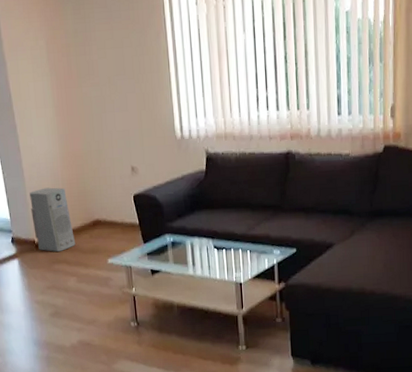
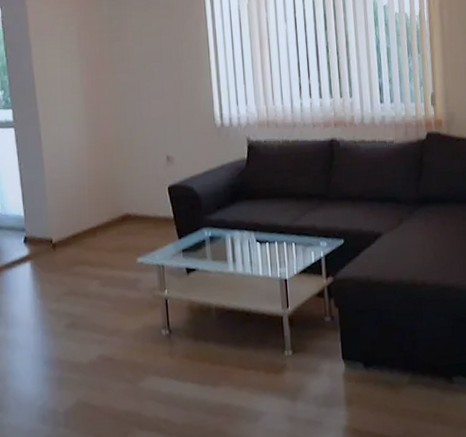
air purifier: present [29,187,76,253] -> none [49,179,101,253]

